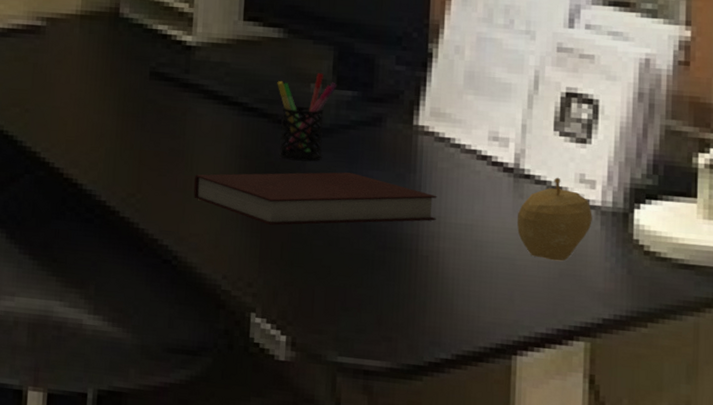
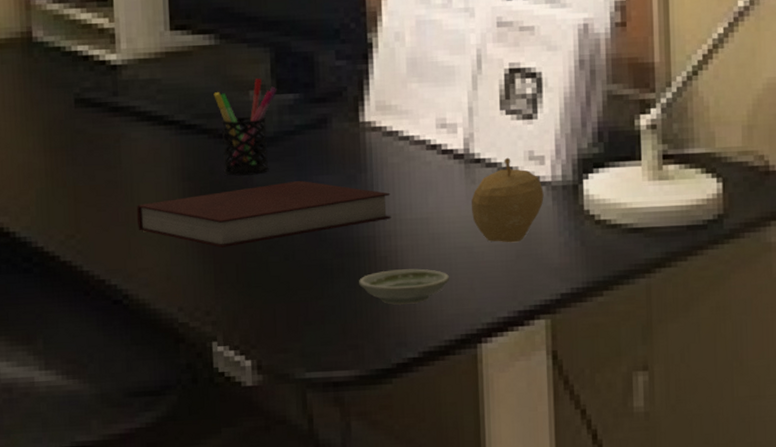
saucer: none [398,269,490,306] -> present [359,268,450,305]

